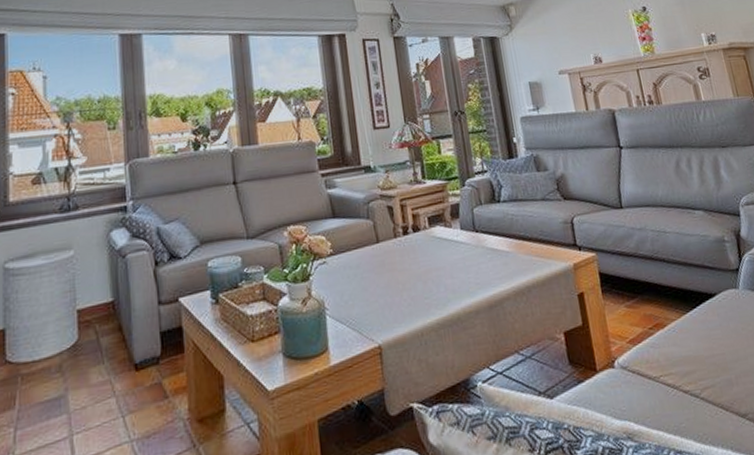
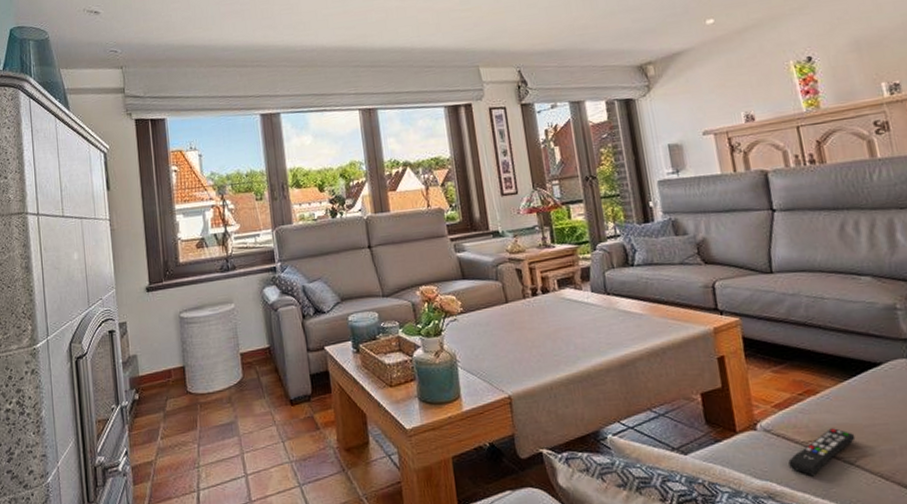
remote control: none [643,361,699,413] -> present [788,428,856,477]

